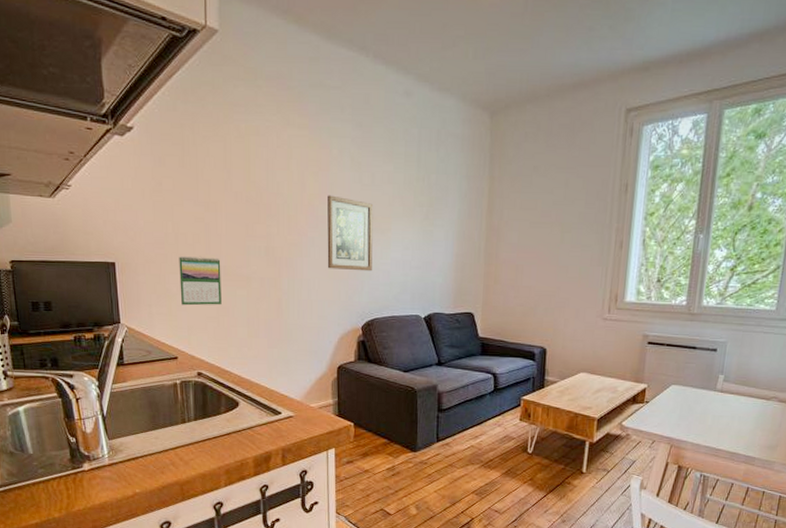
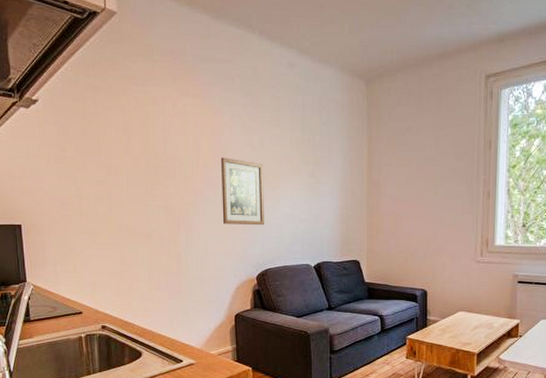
calendar: present [179,256,222,306] -> none [82,217,124,263]

